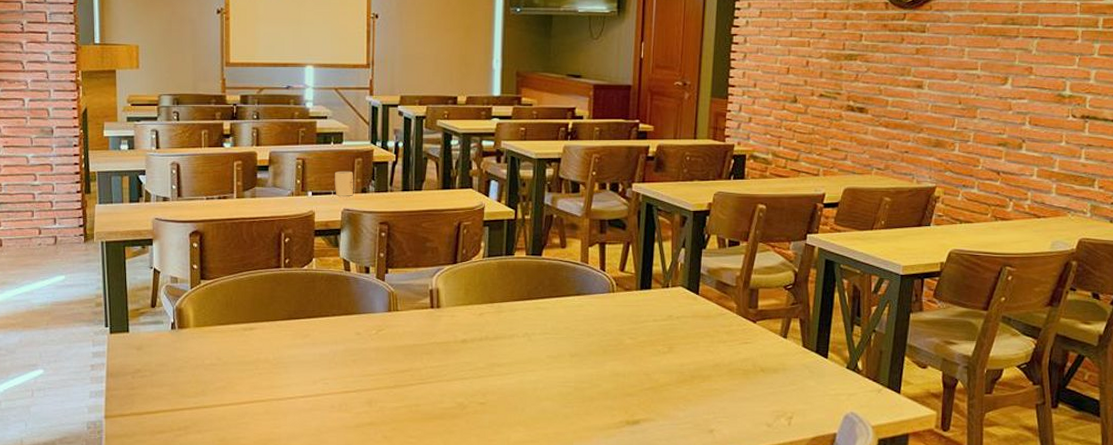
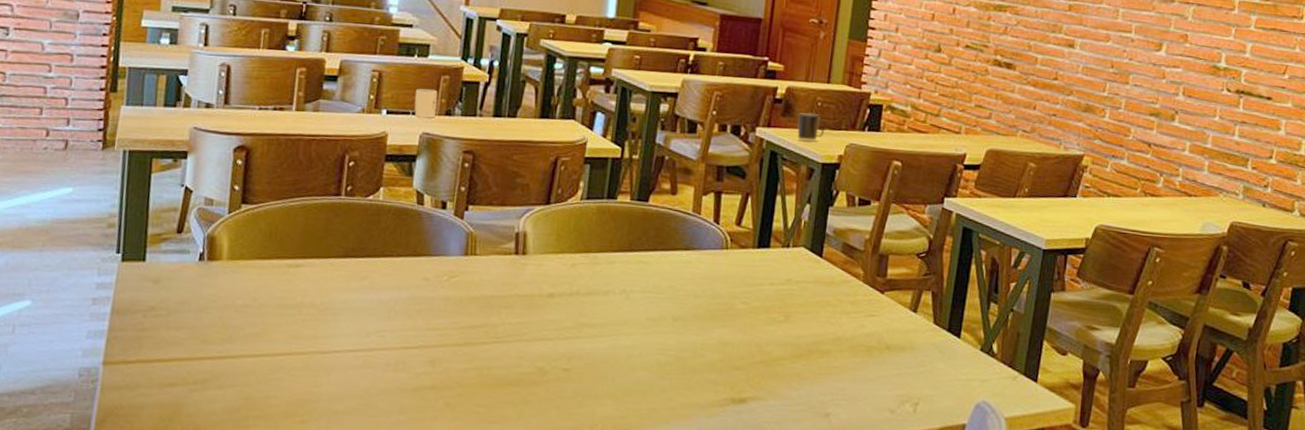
mug: none [668,166,695,193] -> present [797,112,826,142]

